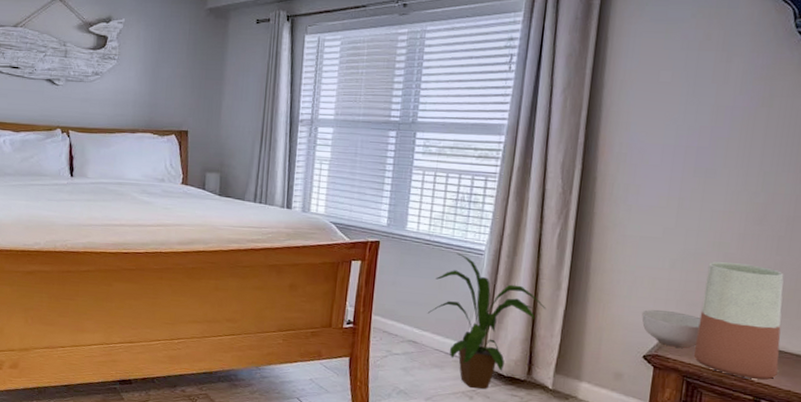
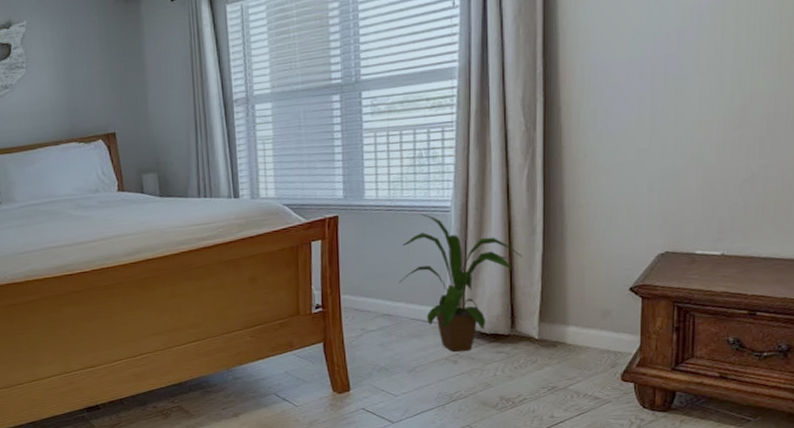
bowl: present [641,309,701,348] -> none [623,236,686,274]
vase: present [693,261,785,381] -> none [682,173,772,293]

